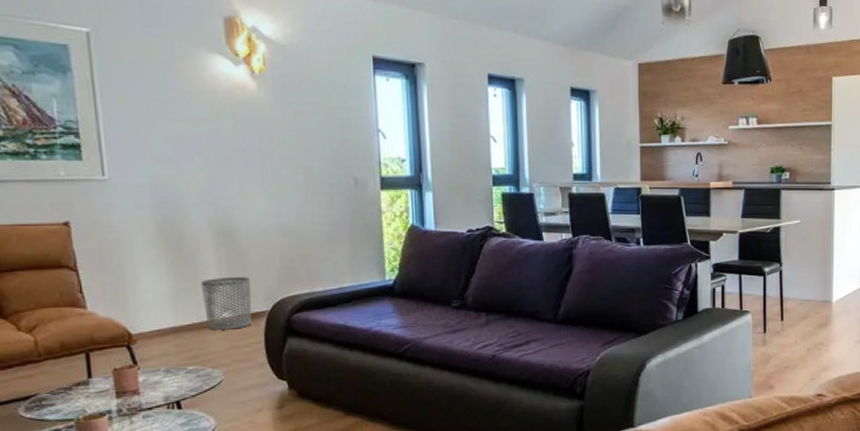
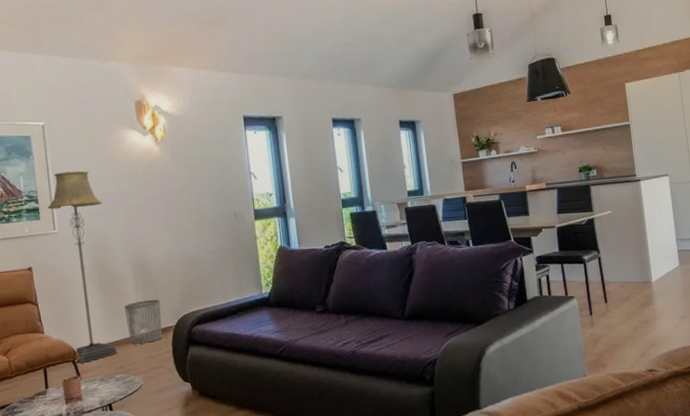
floor lamp: none [92,100,189,349] -> present [47,170,117,363]

